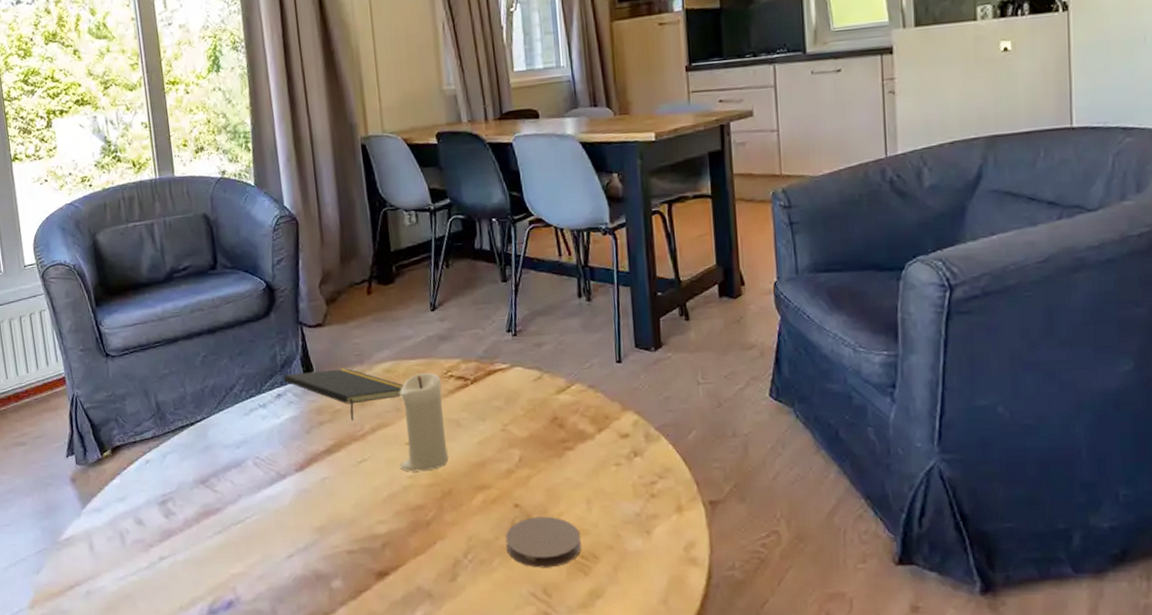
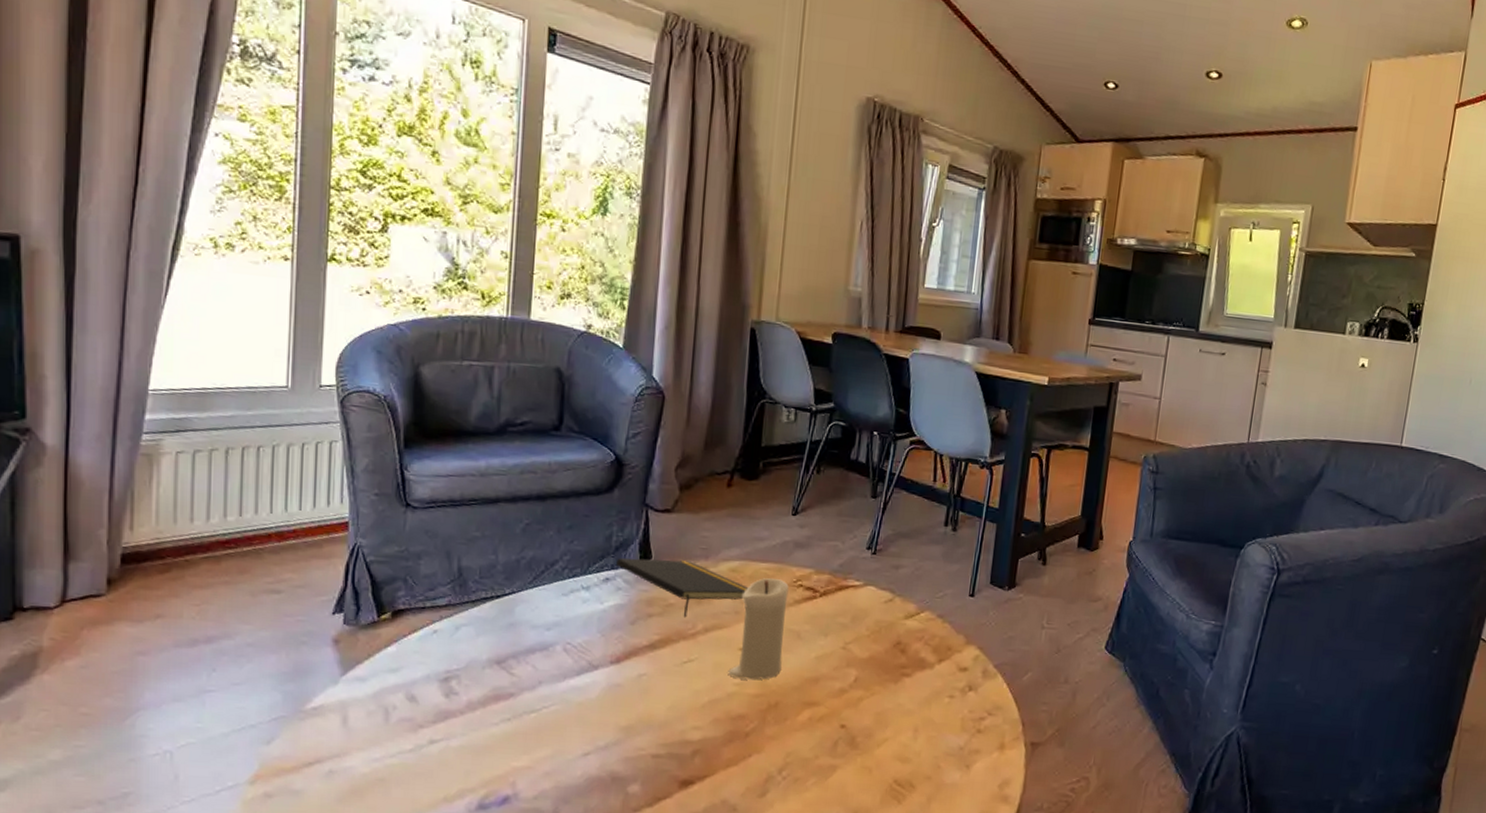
coaster: present [505,516,582,568] -> none [824,739,902,792]

